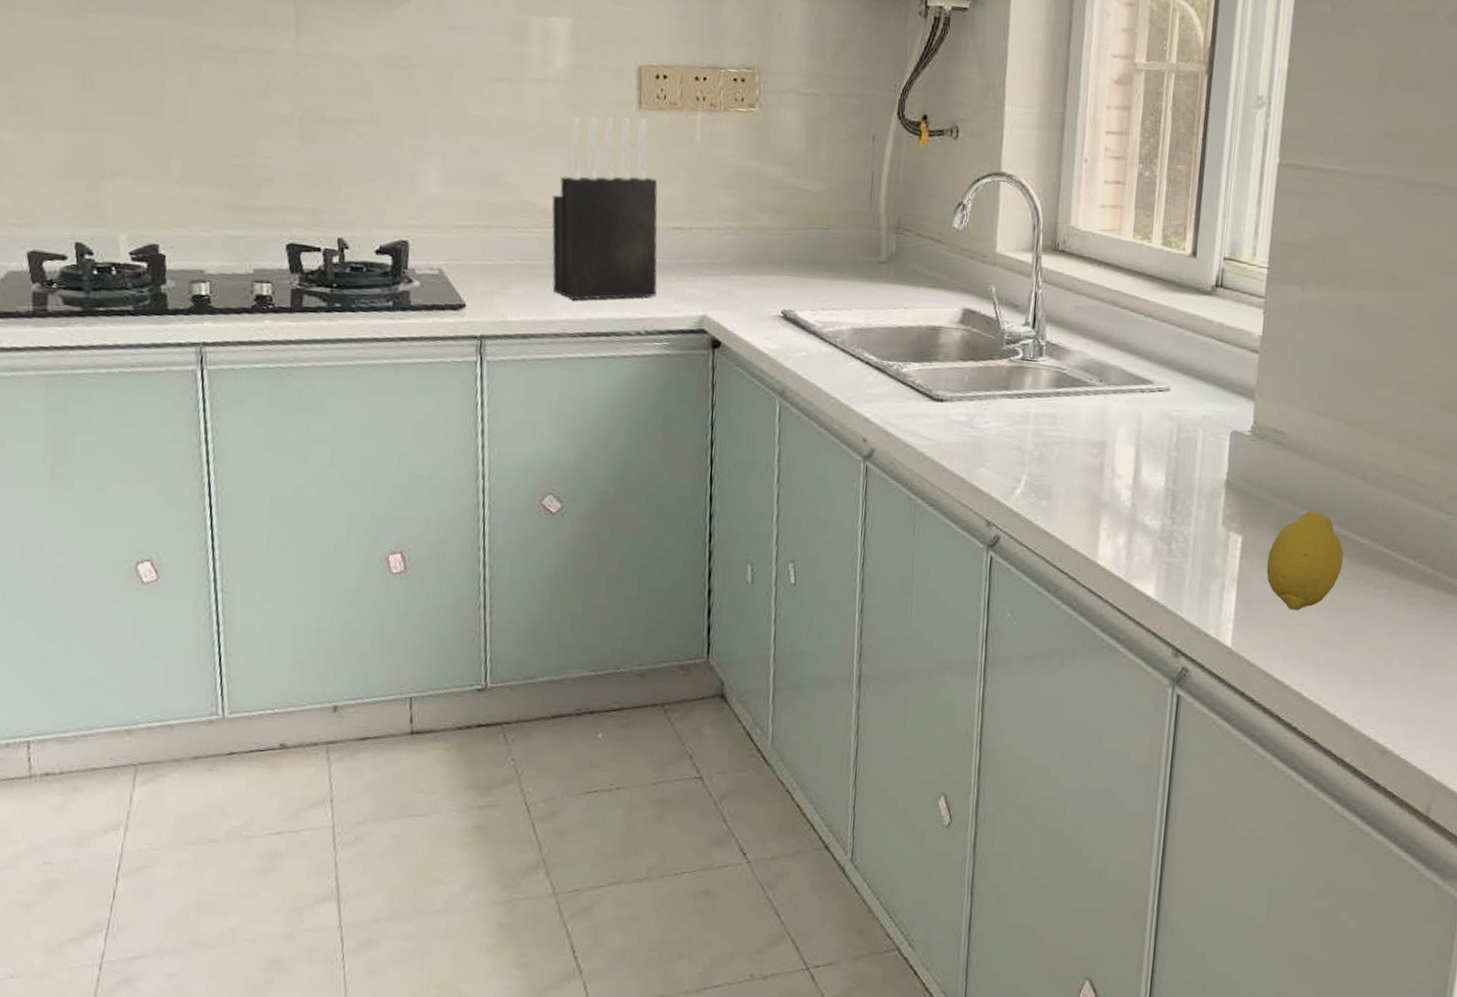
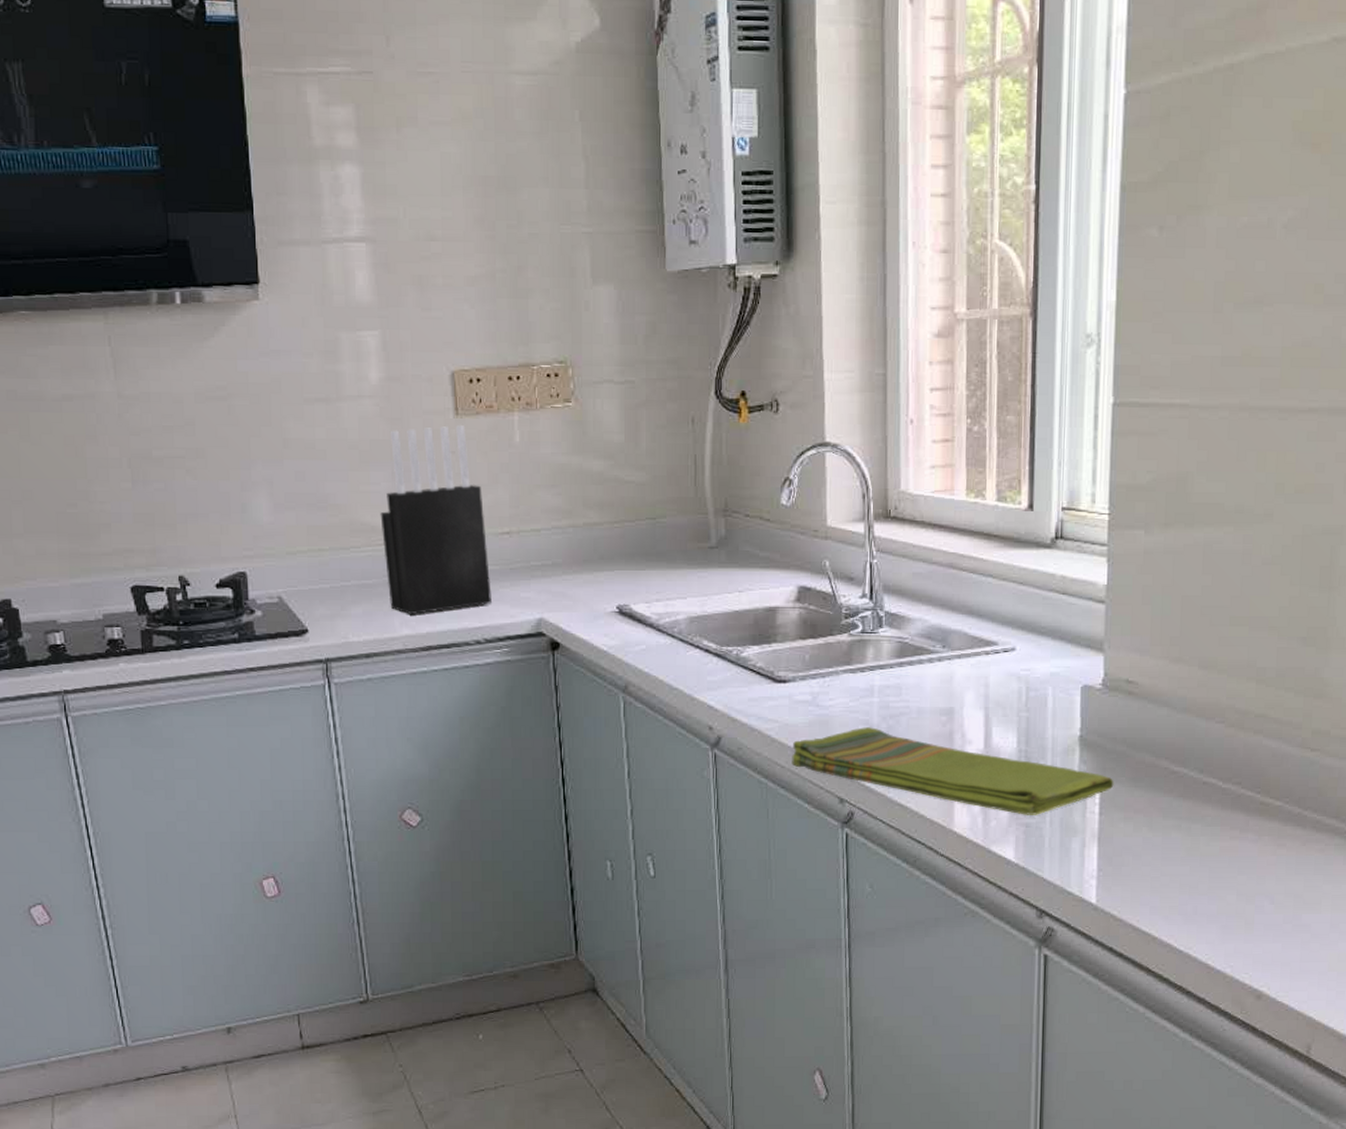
dish towel: none [942,452,1257,555] -> present [792,727,1114,815]
fruit: present [1266,511,1344,611] -> none [1127,760,1207,862]

